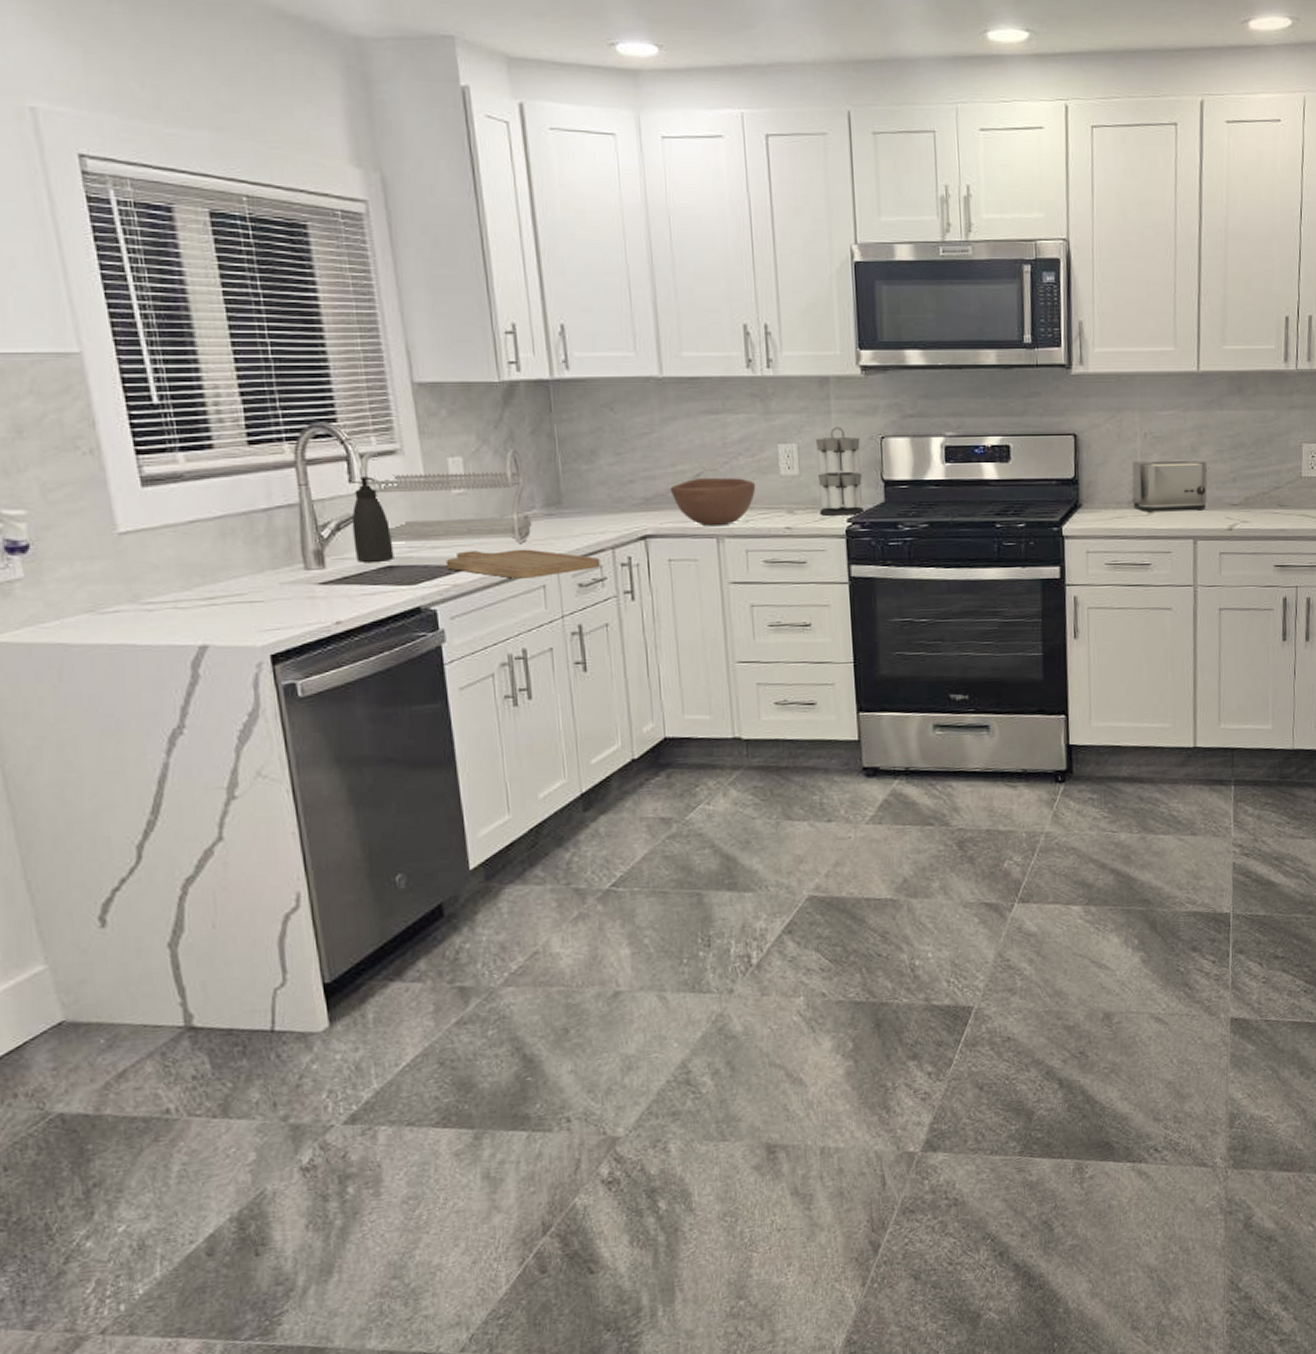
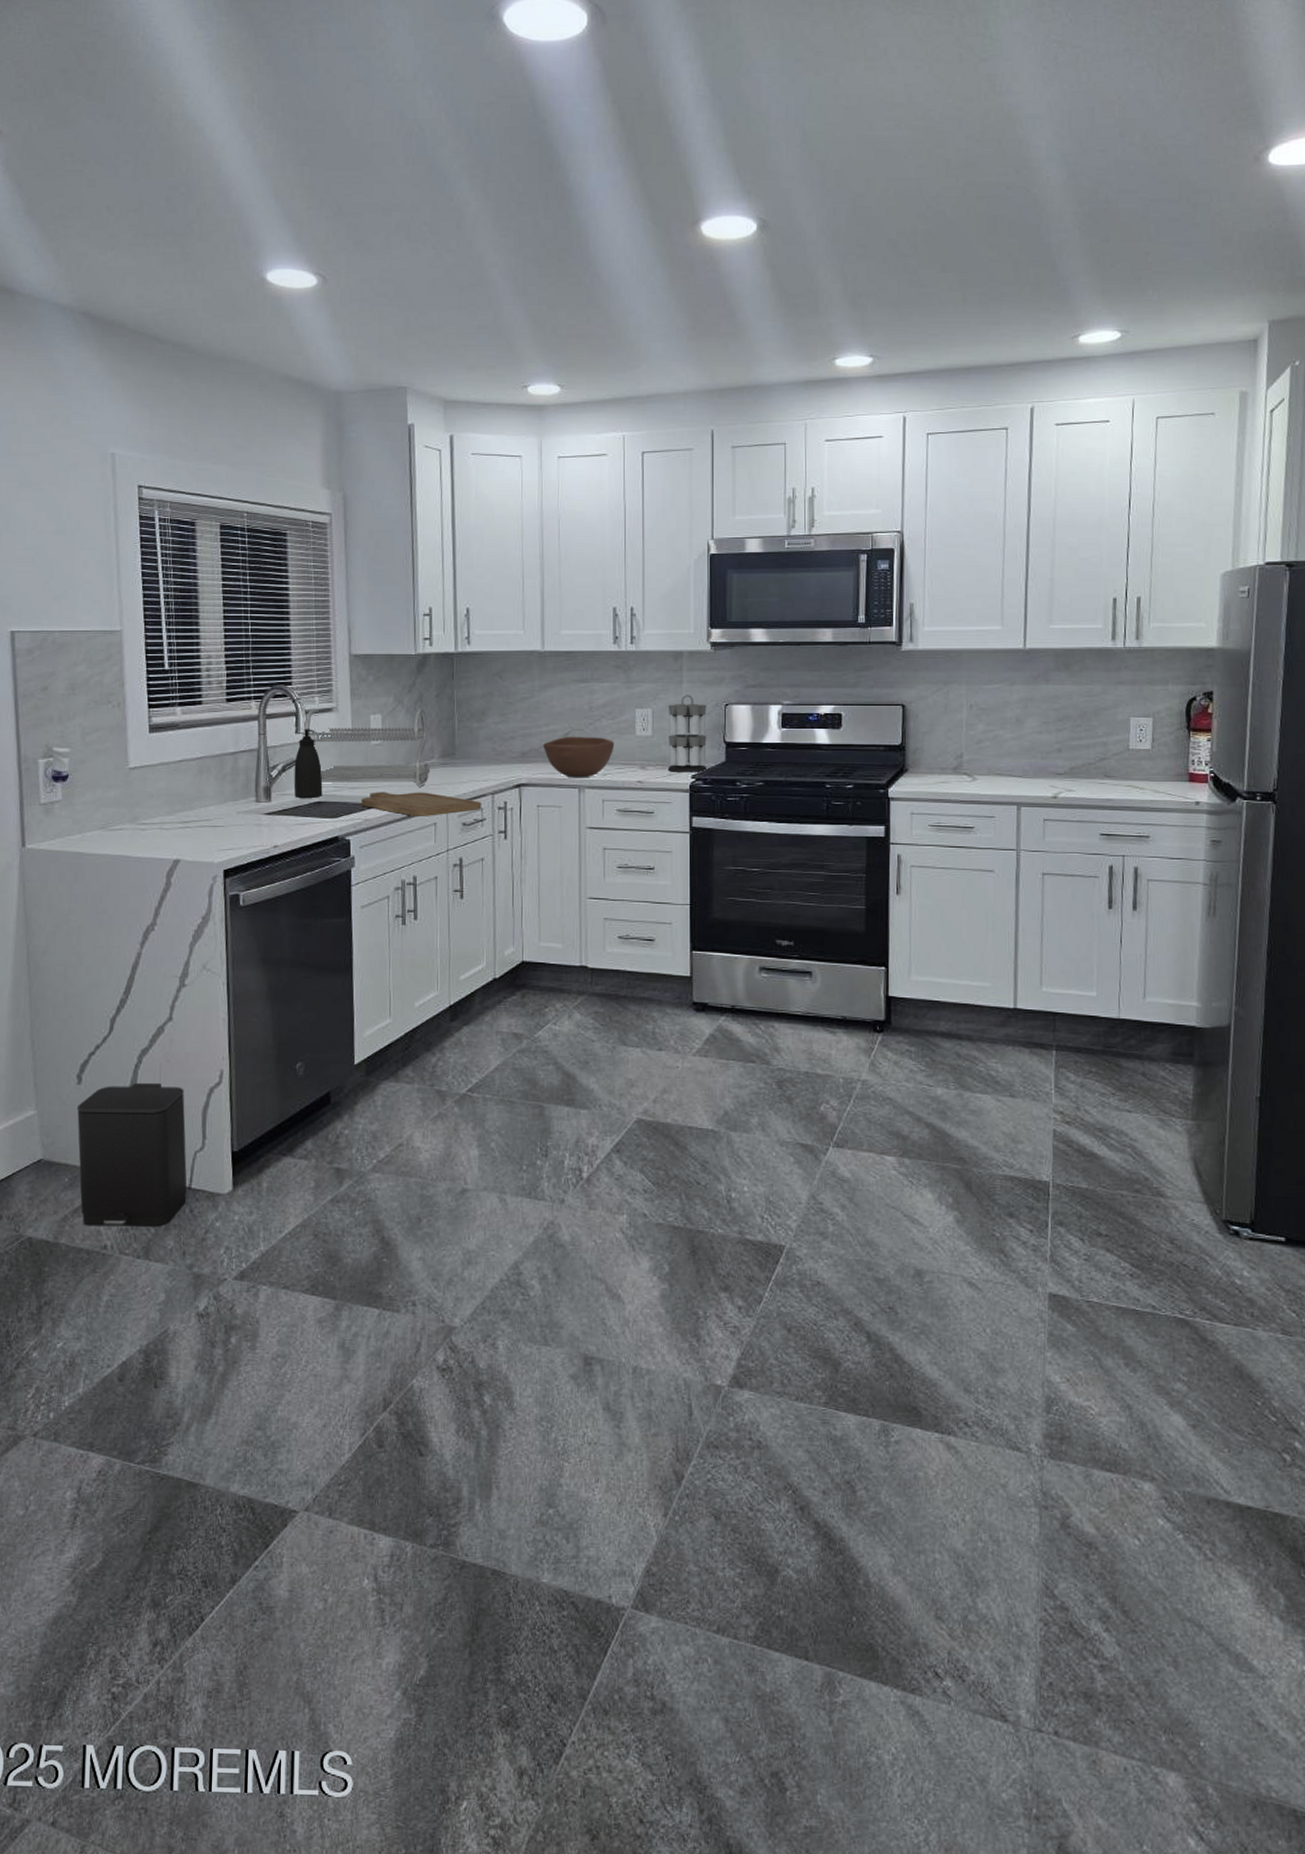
pedal bin: none [103,914,271,1090] -> present [76,1082,188,1227]
toaster: present [1131,458,1209,514] -> none [957,729,1034,780]

